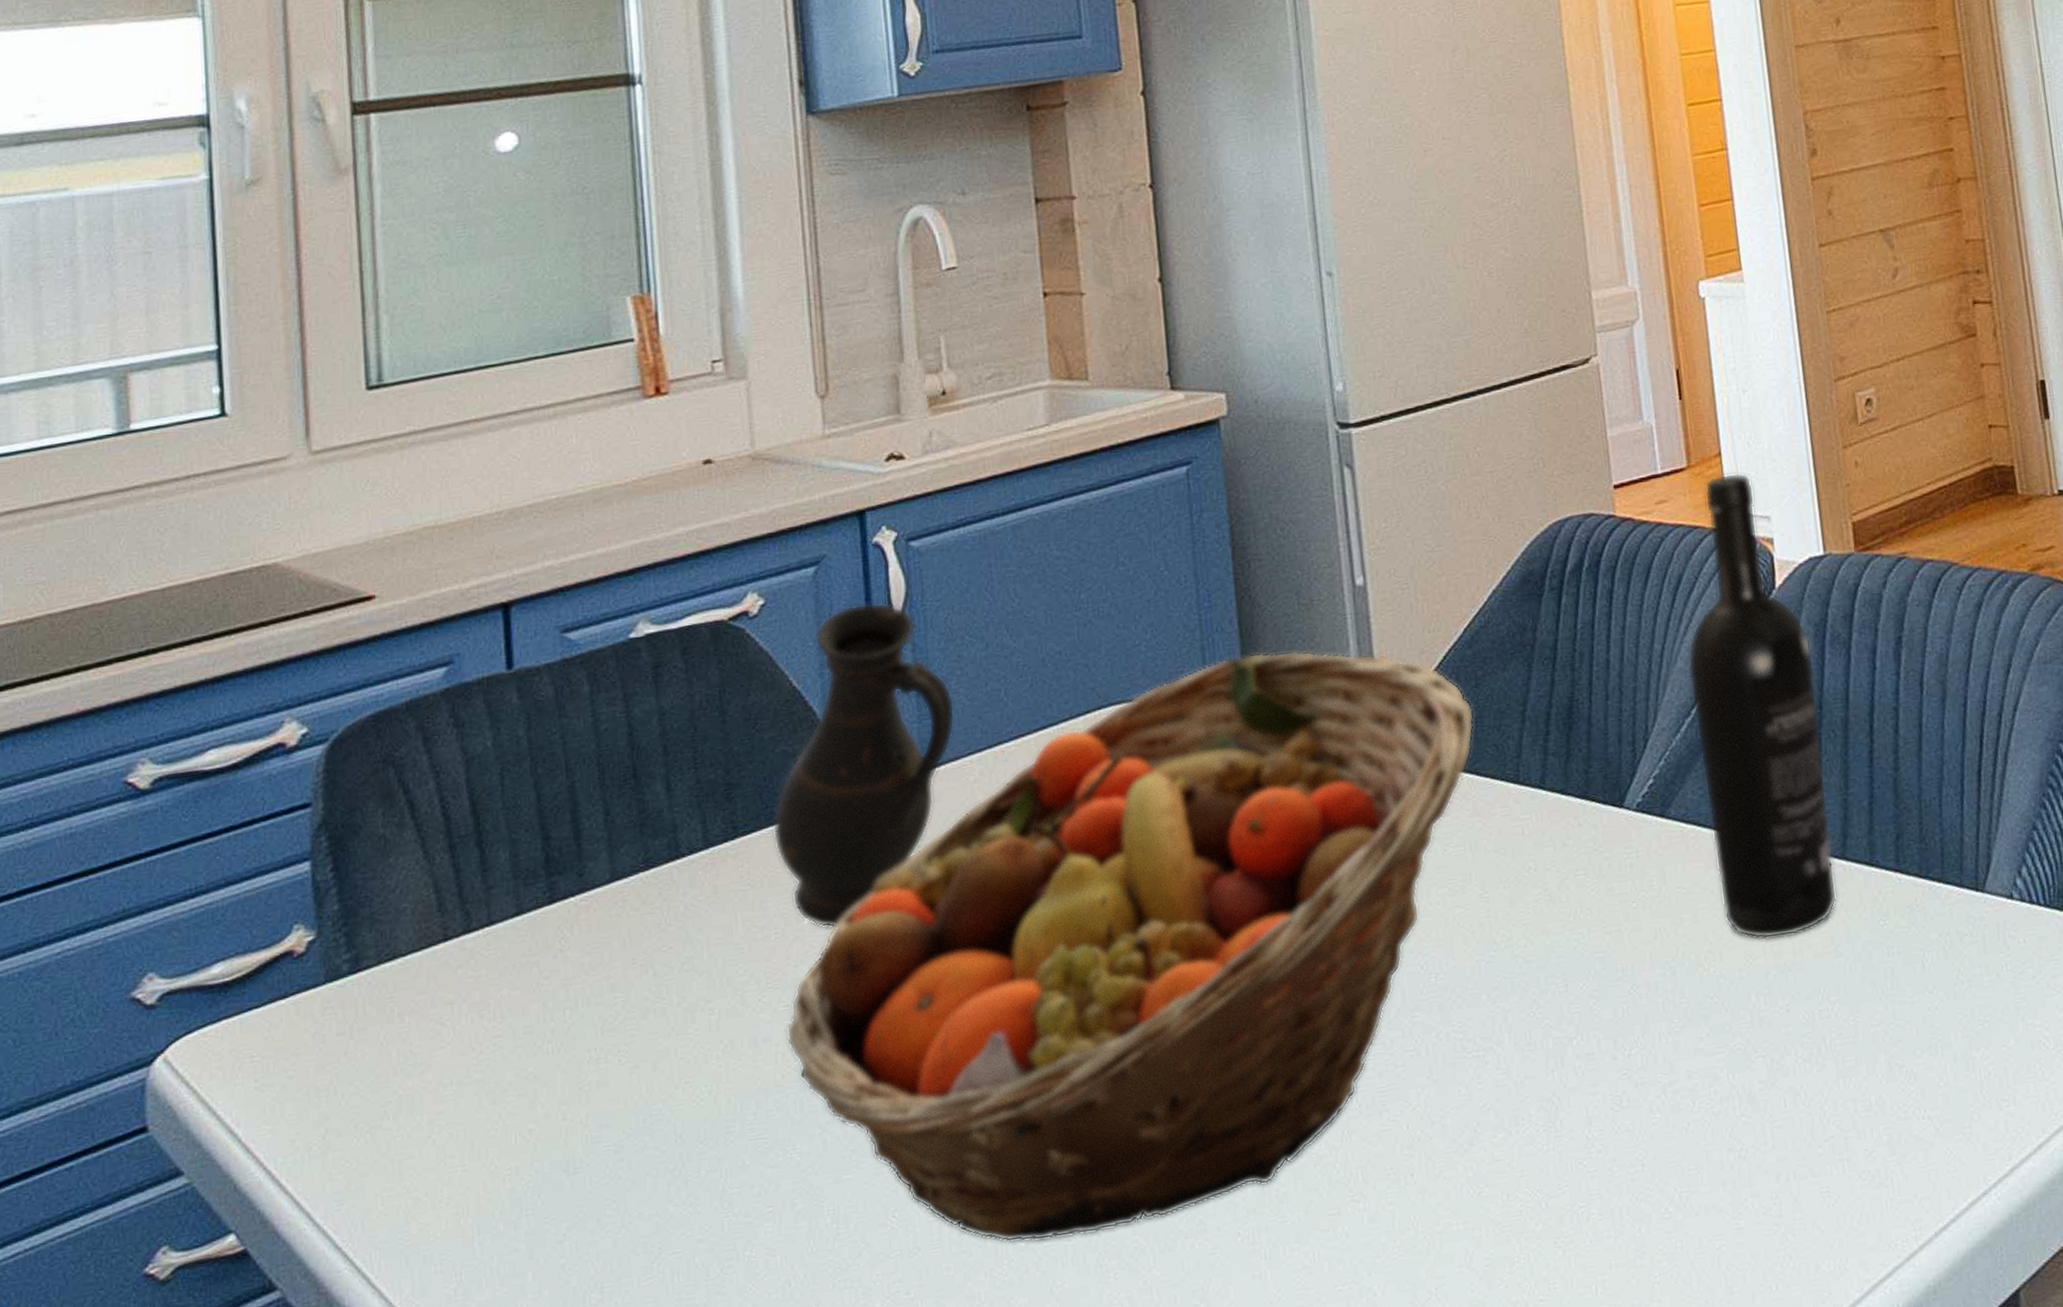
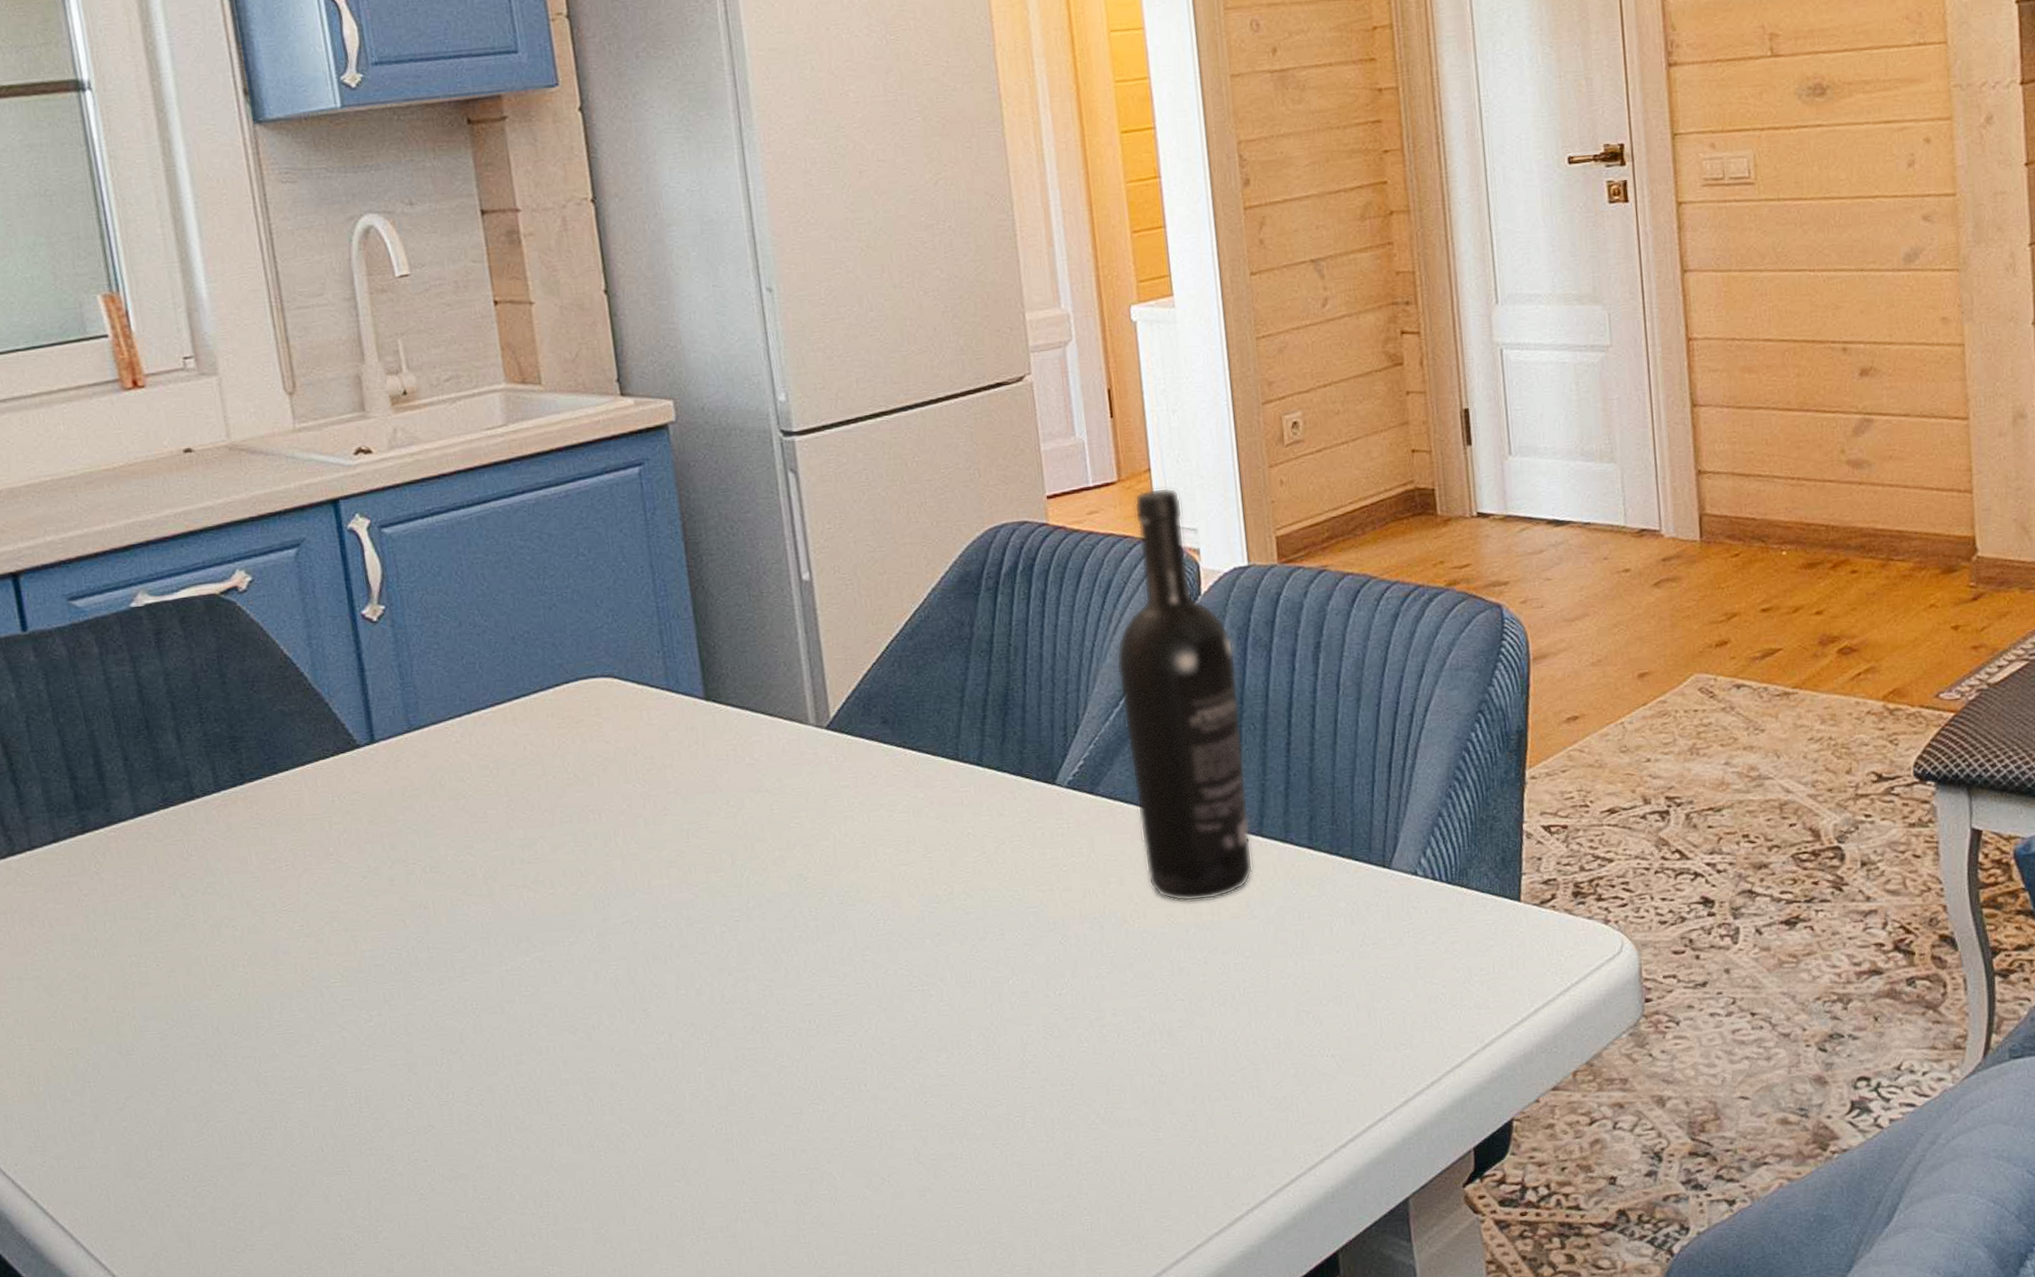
jug: present [772,602,955,929] -> none [276,582,435,863]
fruit basket: present [786,650,1475,1243] -> none [302,637,916,1125]

